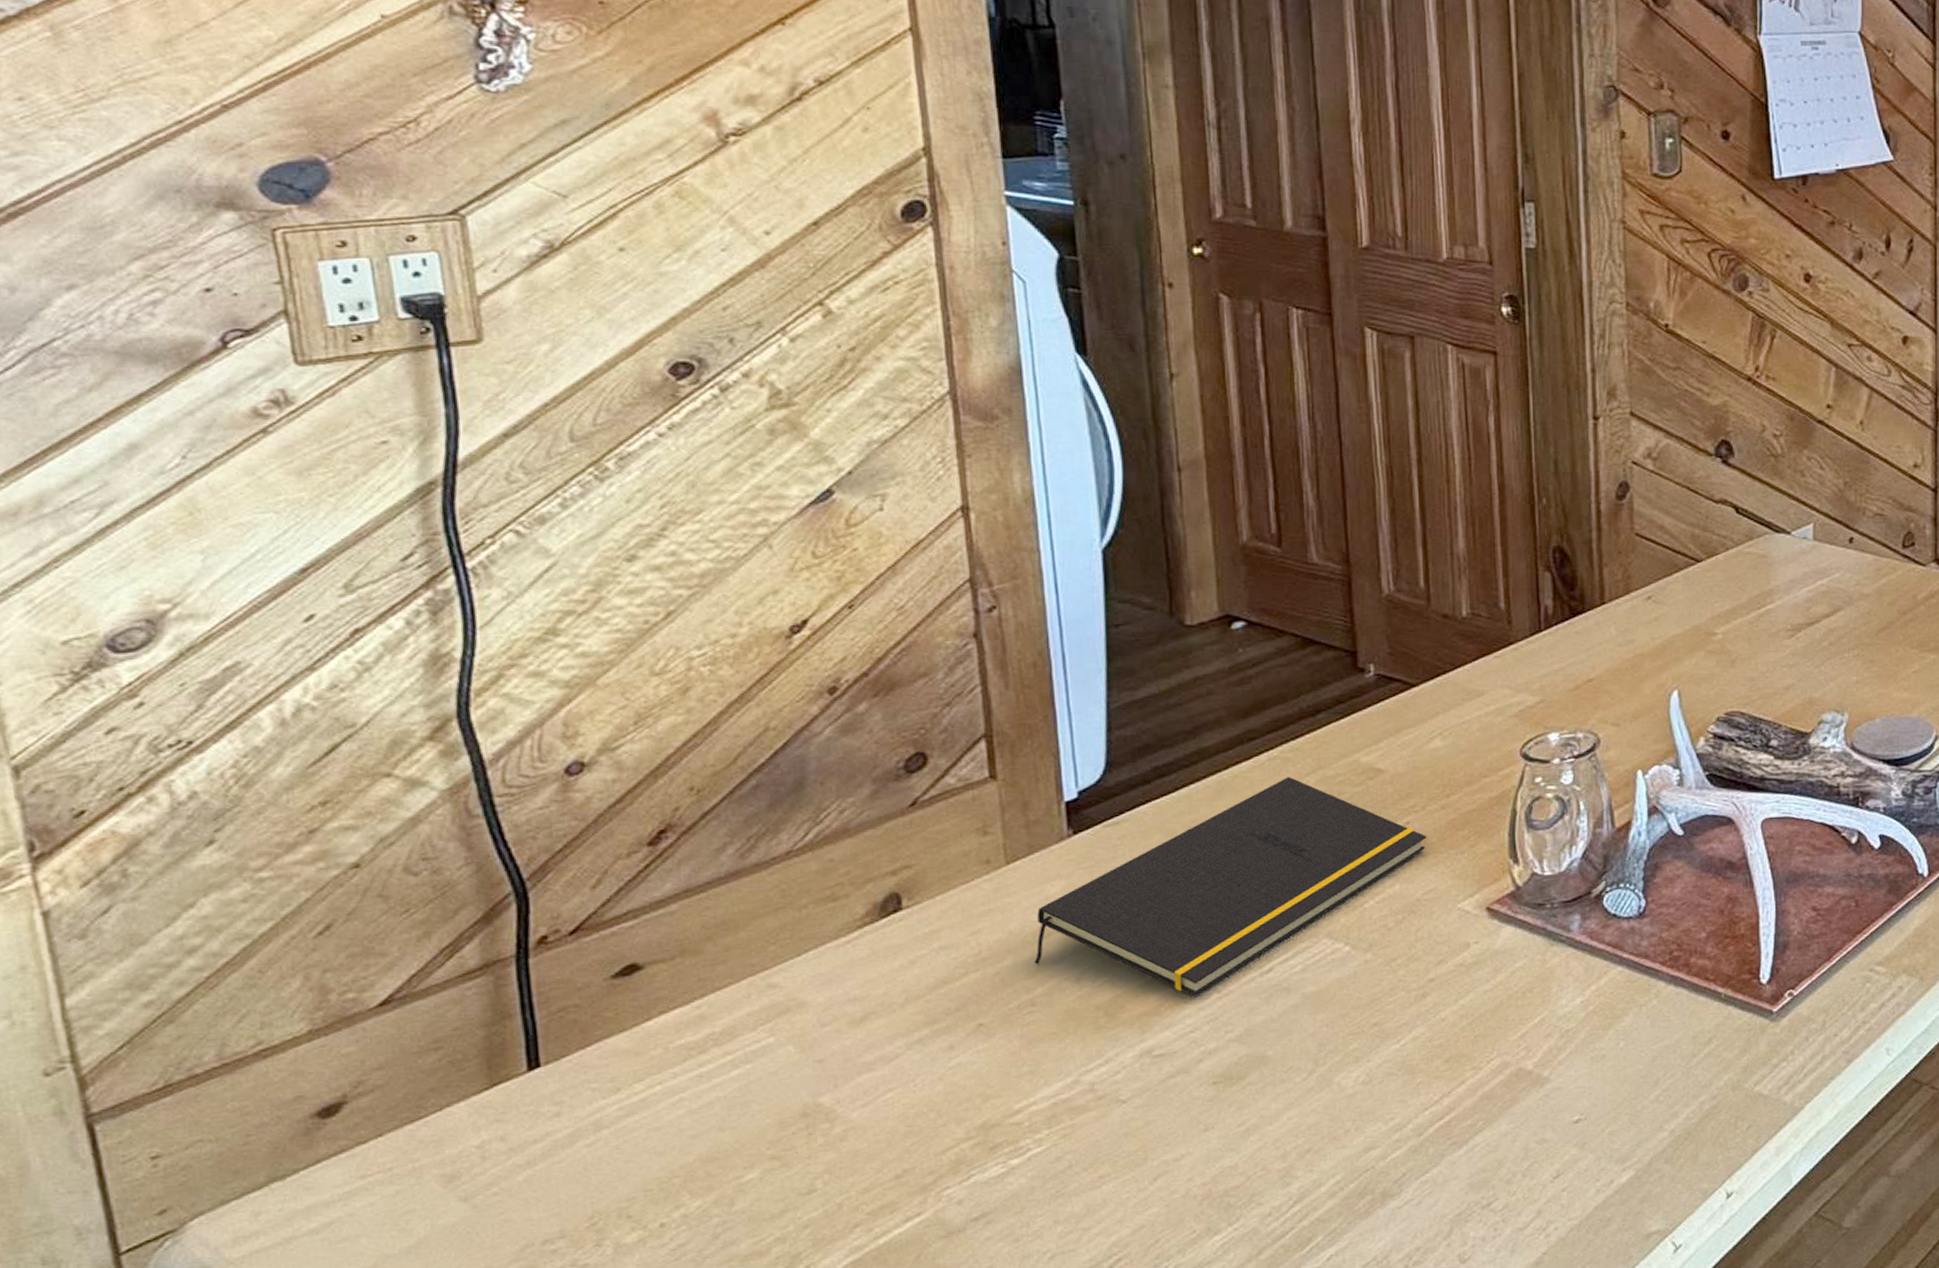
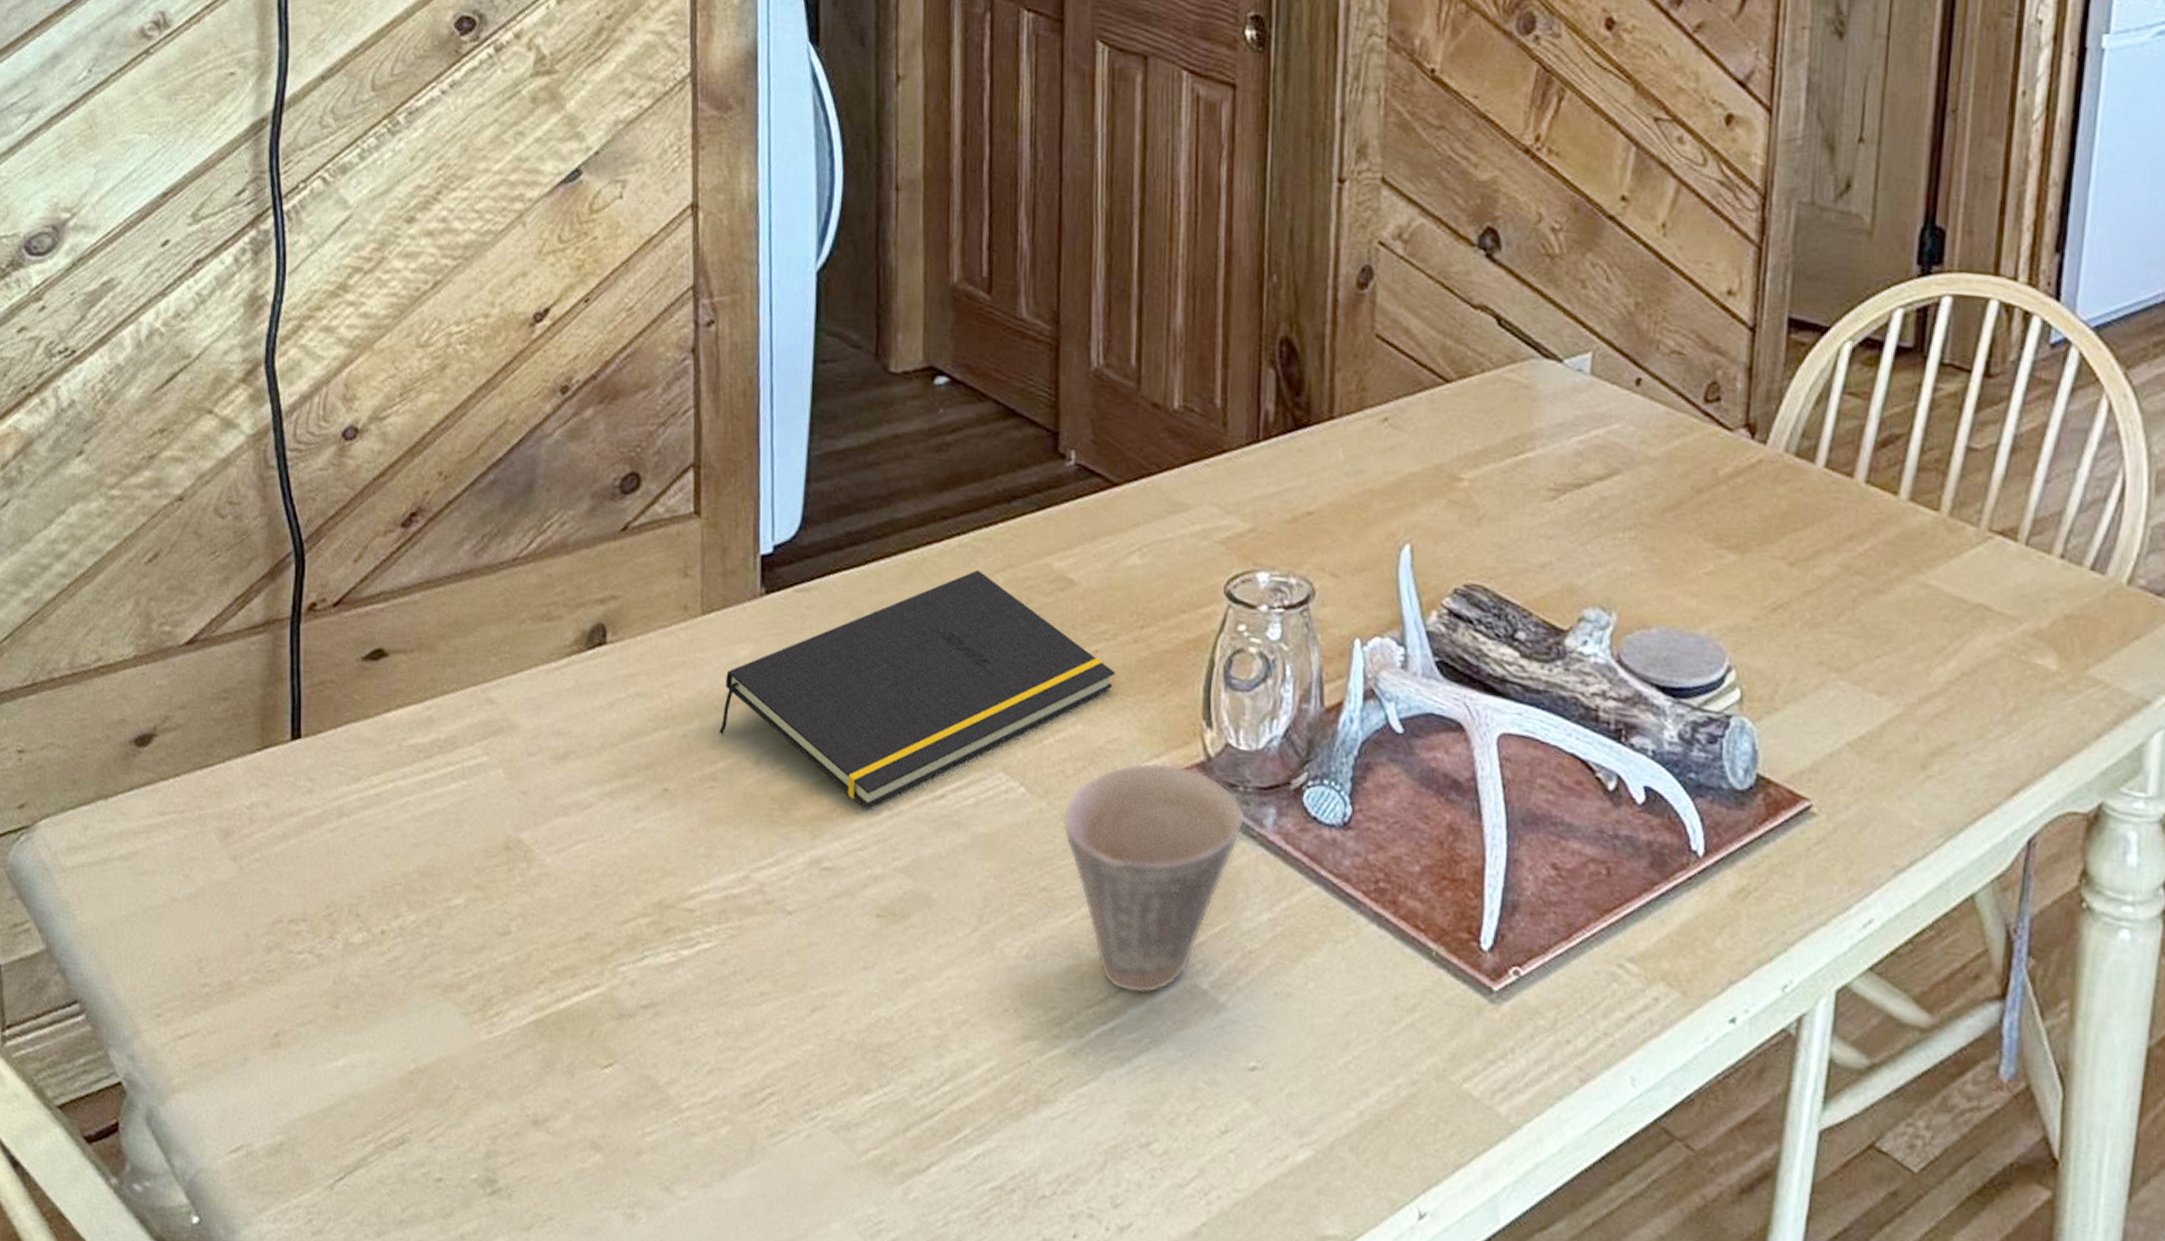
cup: none [1387,898,1555,1090] -> present [1062,761,1246,995]

